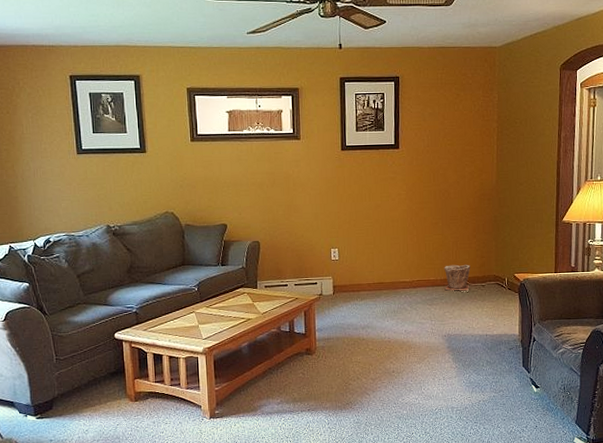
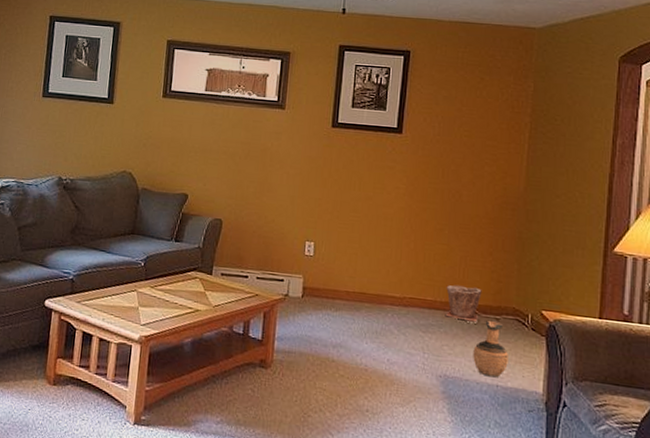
ceramic jug: none [467,287,493,330] -> present [473,320,508,378]

